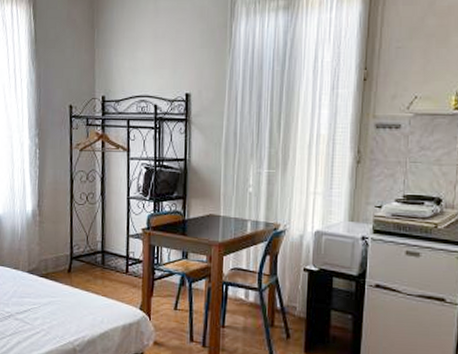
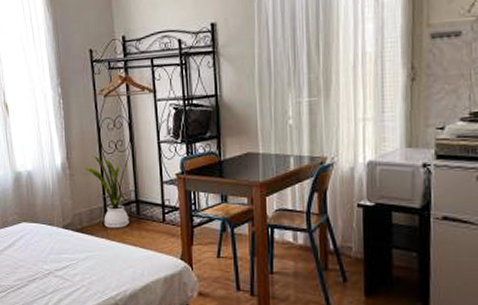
house plant: none [54,206,98,277] -> present [84,156,130,229]

